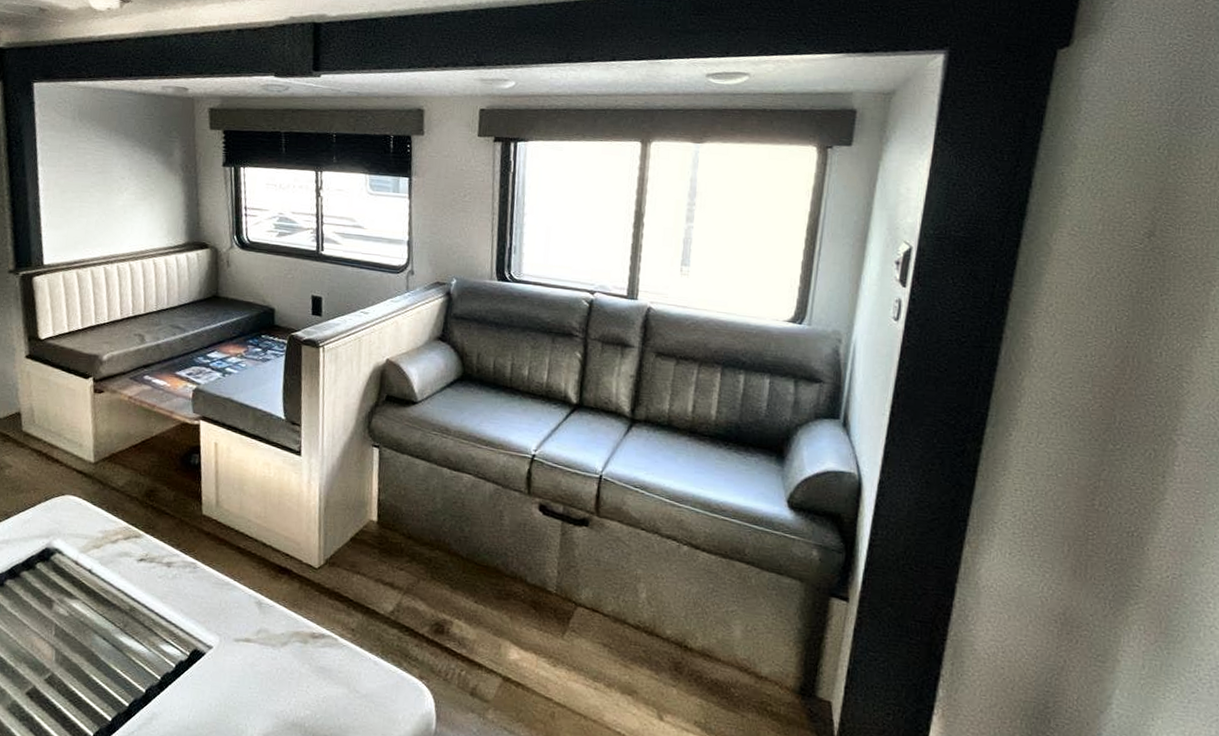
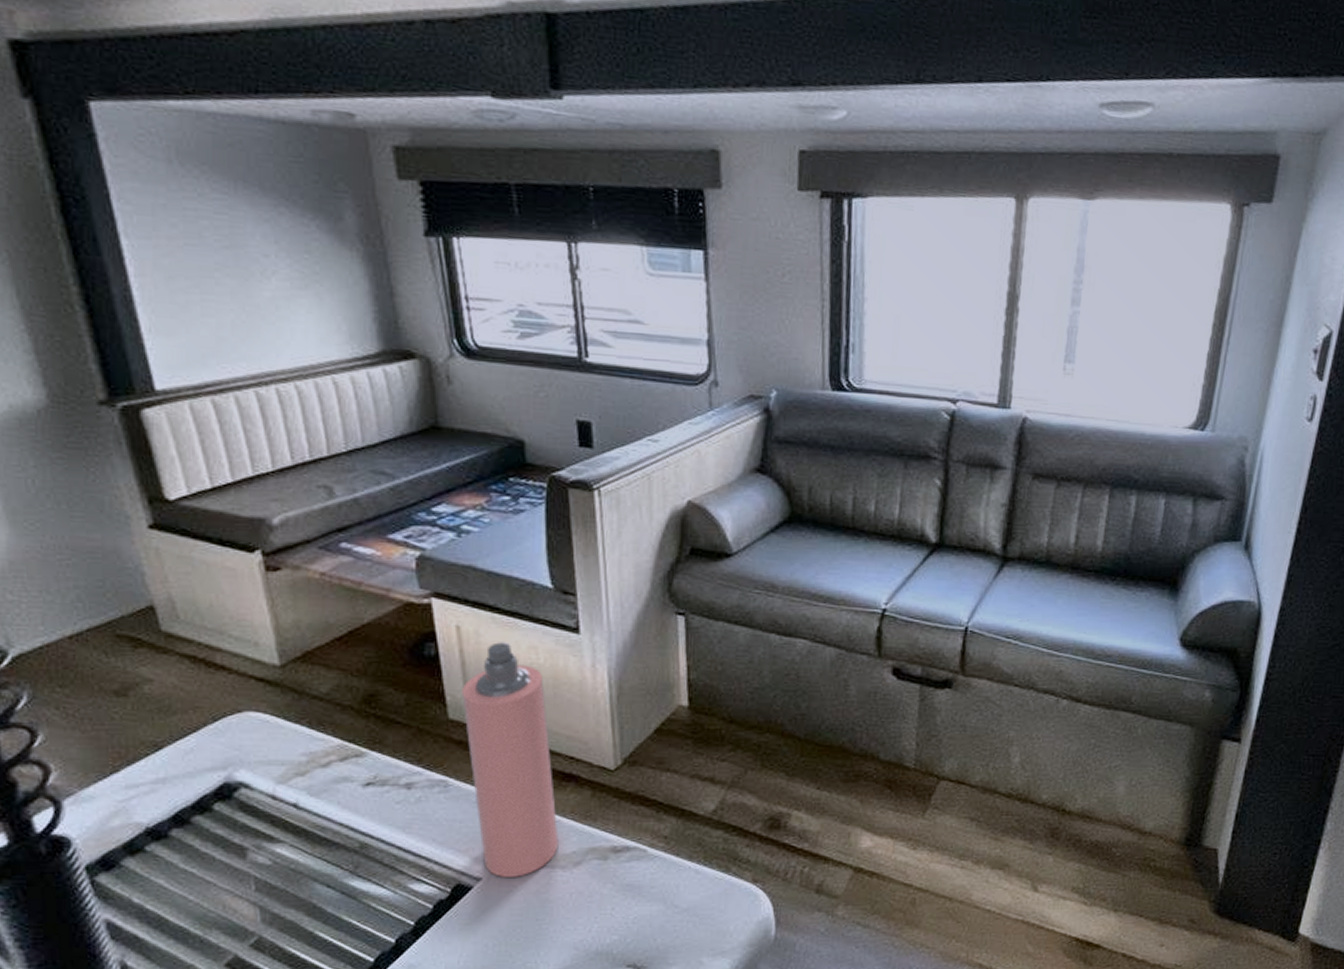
spray bottle: none [213,457,272,650] -> present [462,642,559,877]

